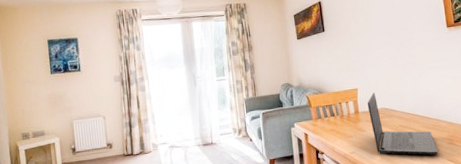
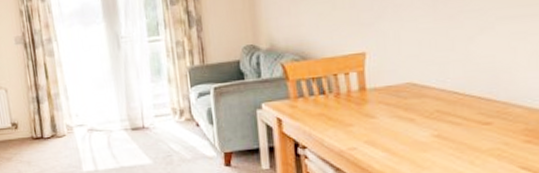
laptop: present [367,92,438,155] -> none [381,58,503,159]

